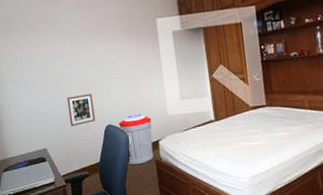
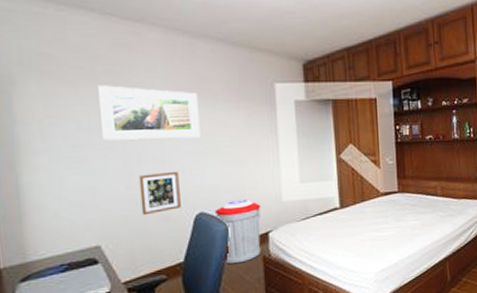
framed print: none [37,32,105,73] -> present [96,85,201,141]

